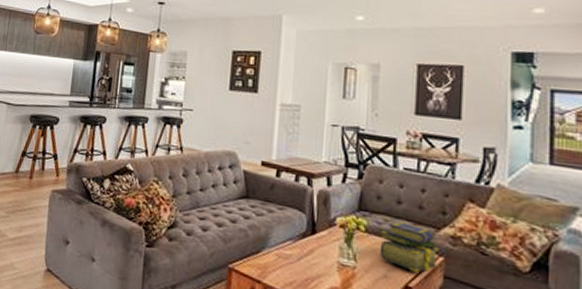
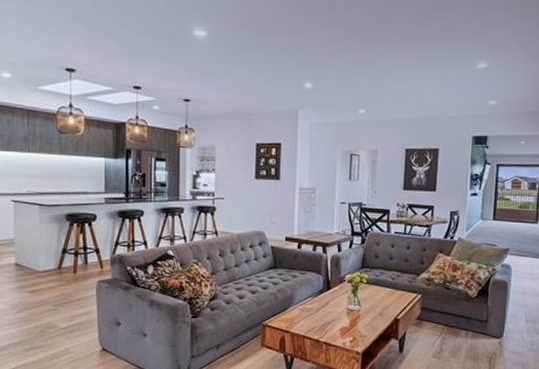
stack of books: present [379,221,439,272] -> none [377,273,418,308]

